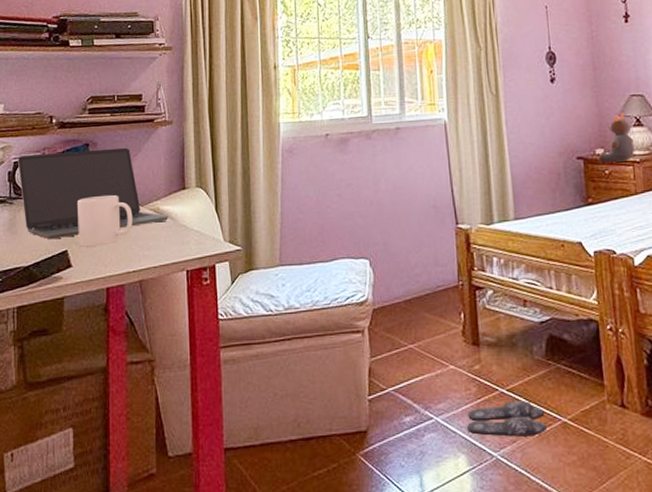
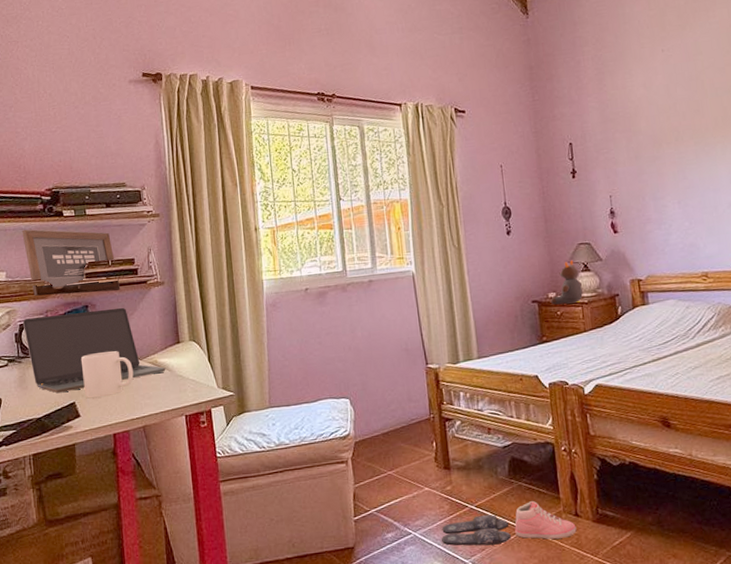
picture frame: none [24,59,125,132] -> present [22,229,121,296]
sneaker: none [551,387,623,433] -> present [515,501,577,539]

